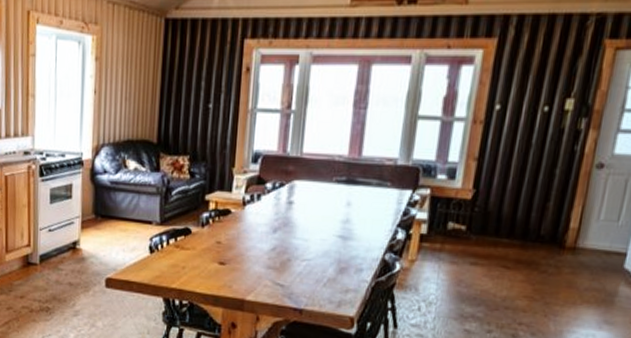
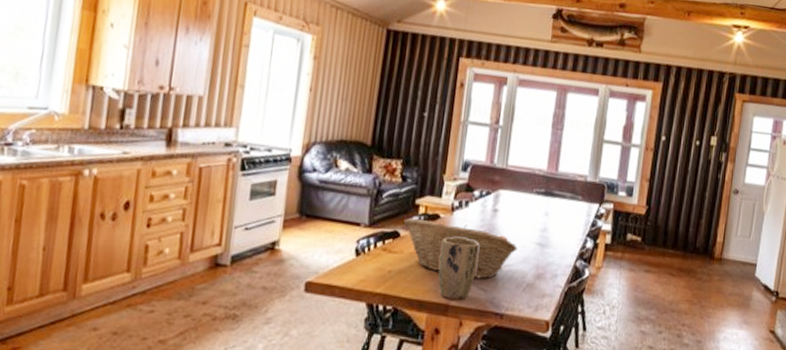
fruit basket: none [194,214,317,274] -> present [403,218,518,279]
plant pot: none [232,232,275,295] -> present [438,237,480,300]

